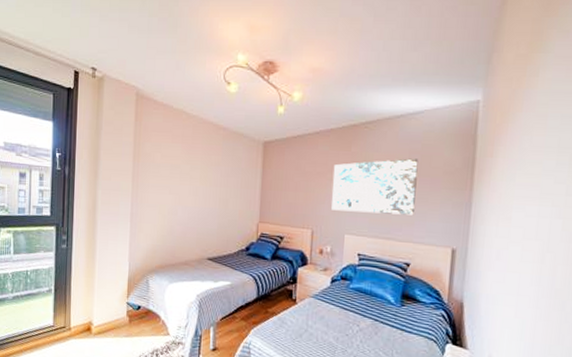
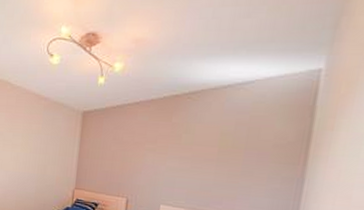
wall art: present [331,158,419,216] -> none [148,130,246,189]

